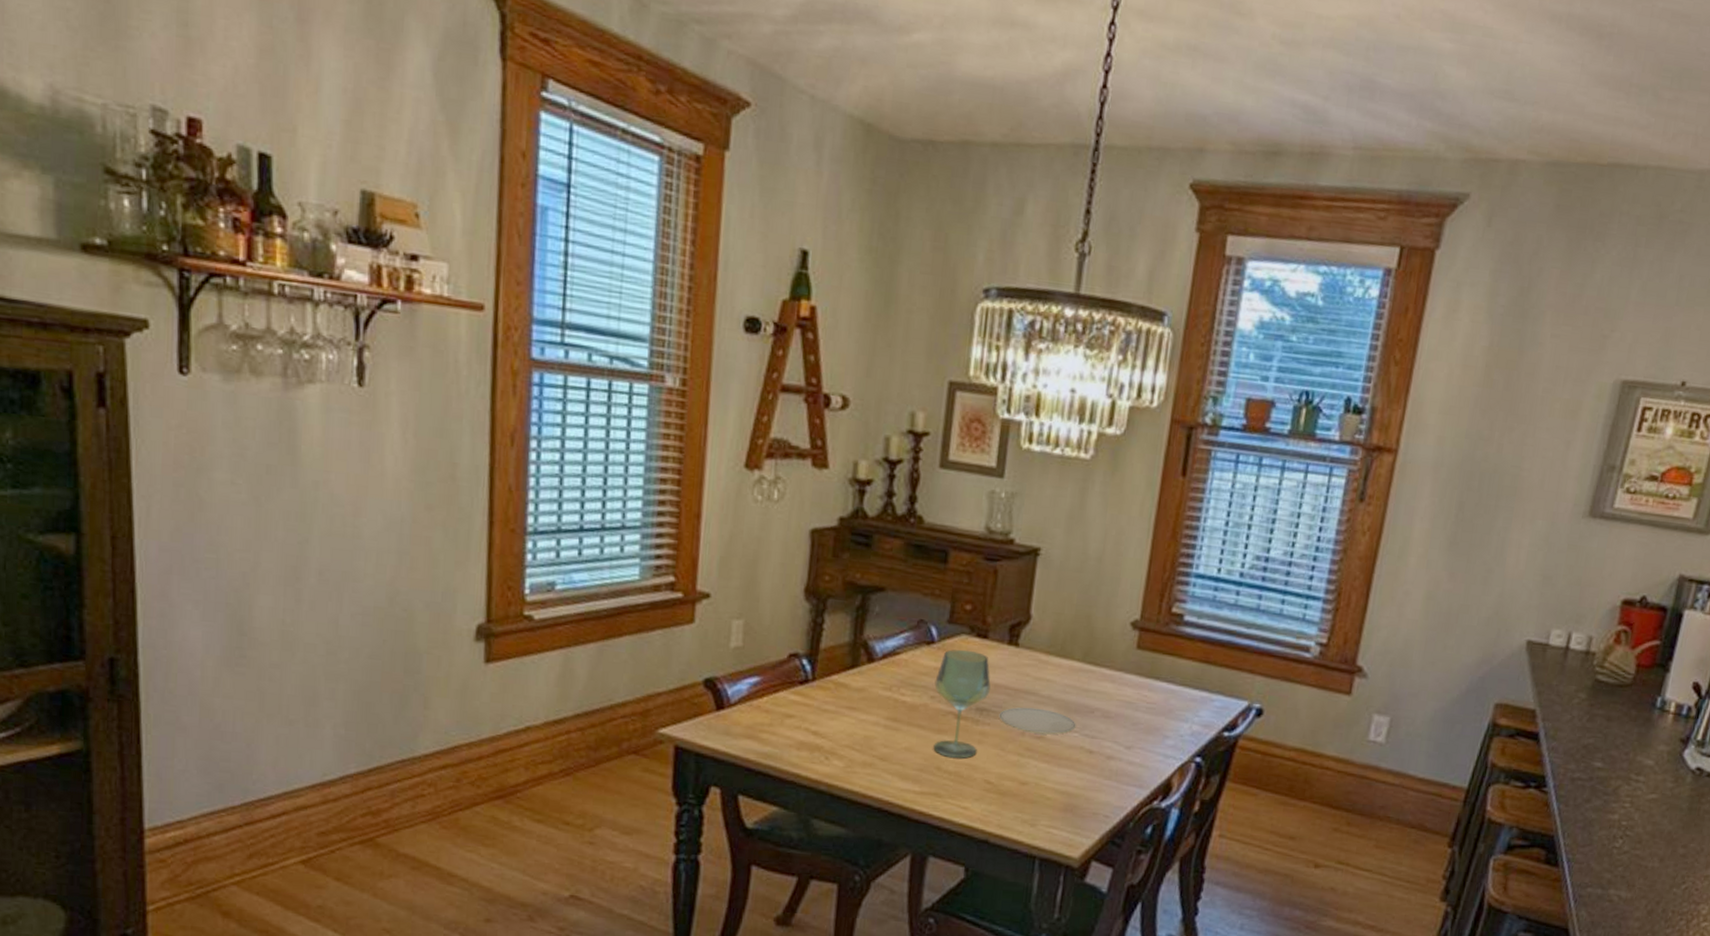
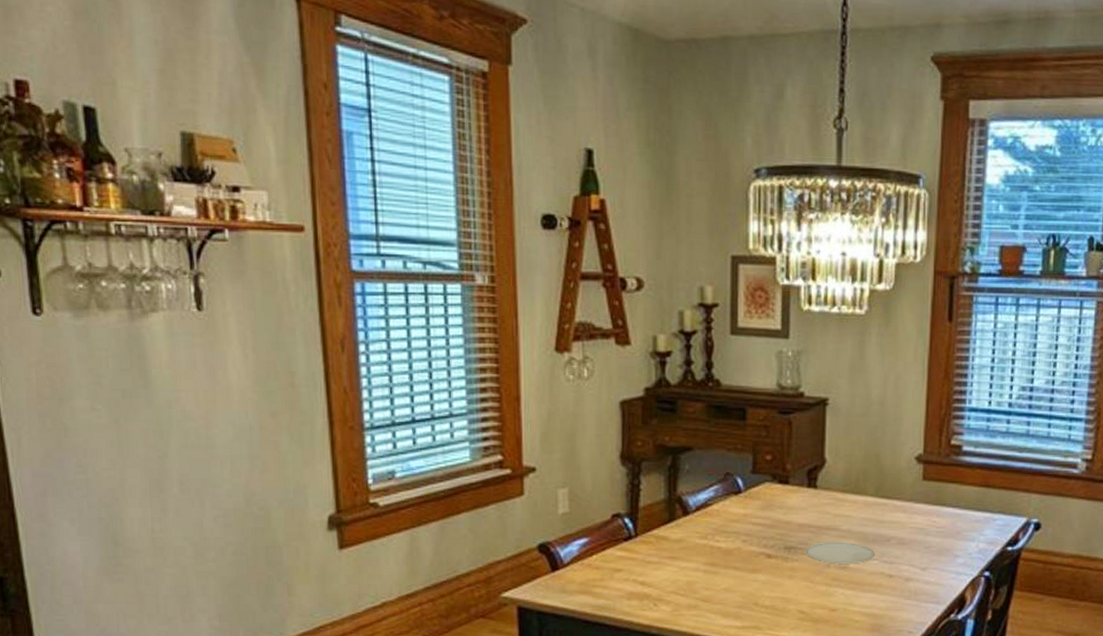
wine glass: present [933,649,991,759] -> none [745,496,795,593]

